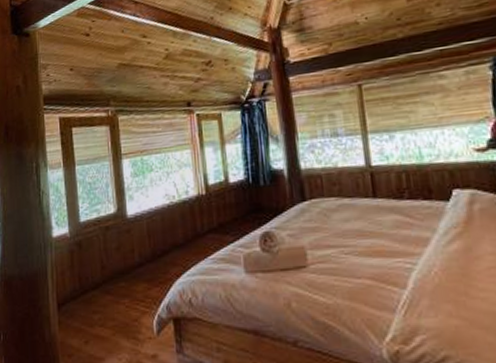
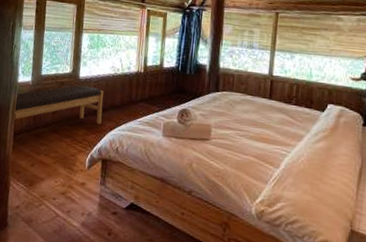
bench: none [53,225,164,286] -> present [14,85,104,124]

